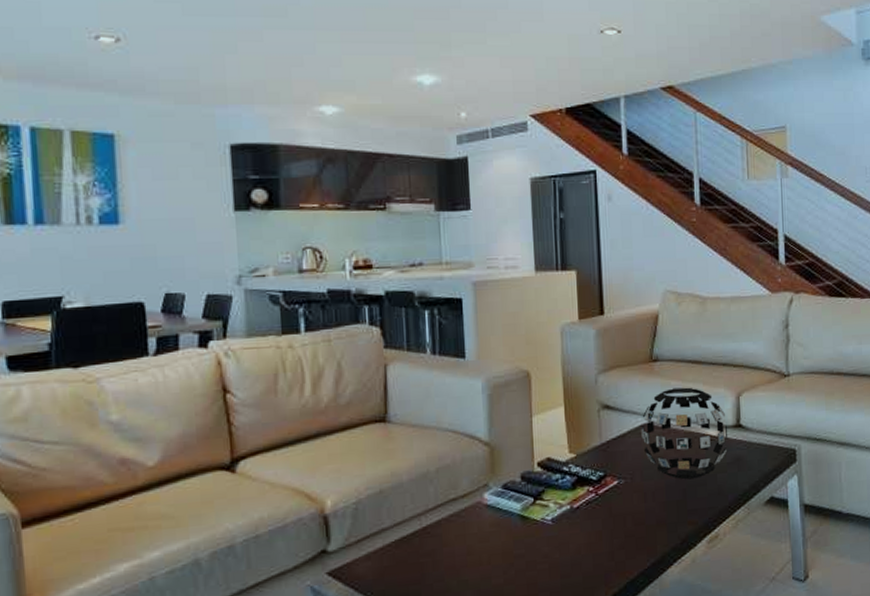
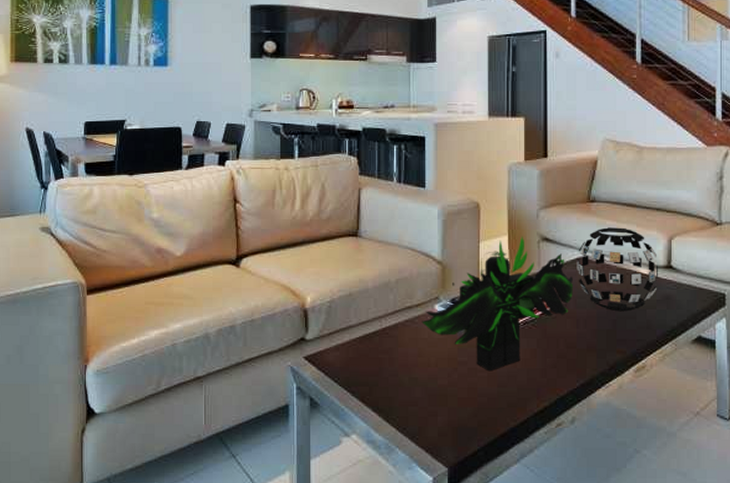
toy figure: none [469,405,639,562] -> present [422,236,573,372]

